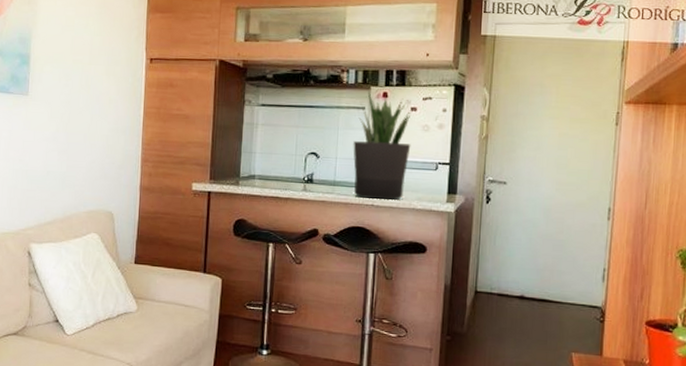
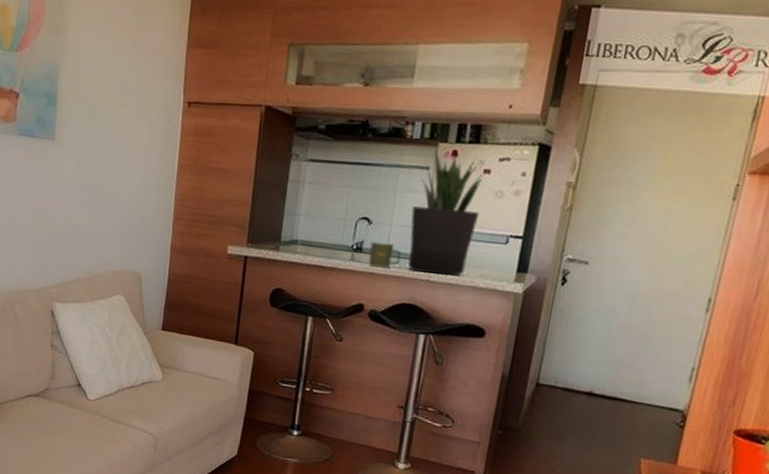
mug: none [319,173,347,196] -> present [368,241,401,269]

